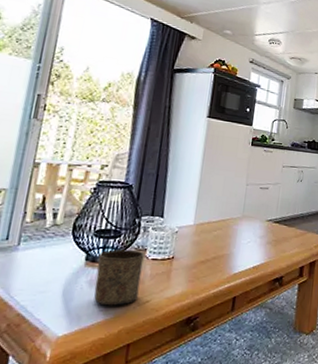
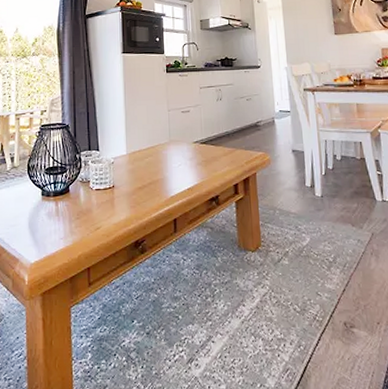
cup: present [94,249,145,306] -> none [51,183,89,234]

